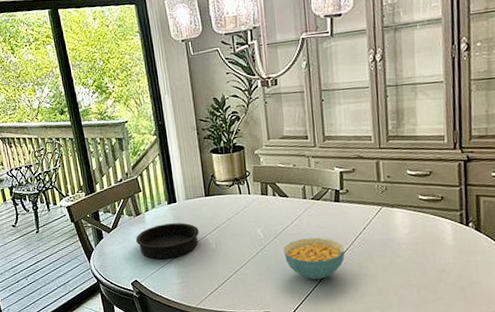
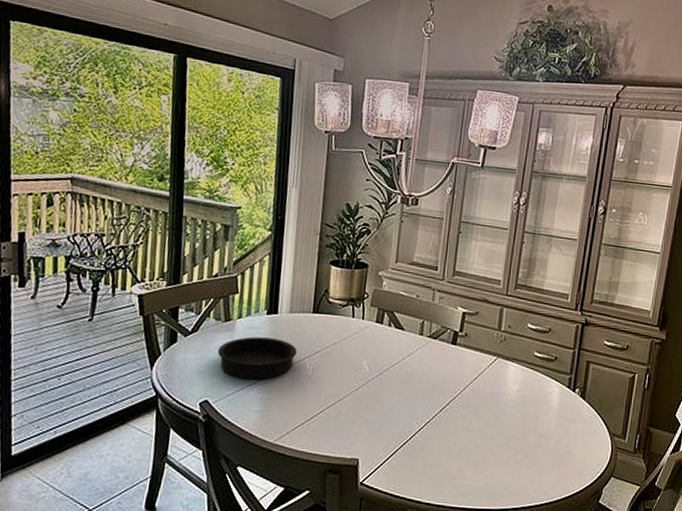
cereal bowl: present [283,237,345,280] -> none [386,379,452,429]

